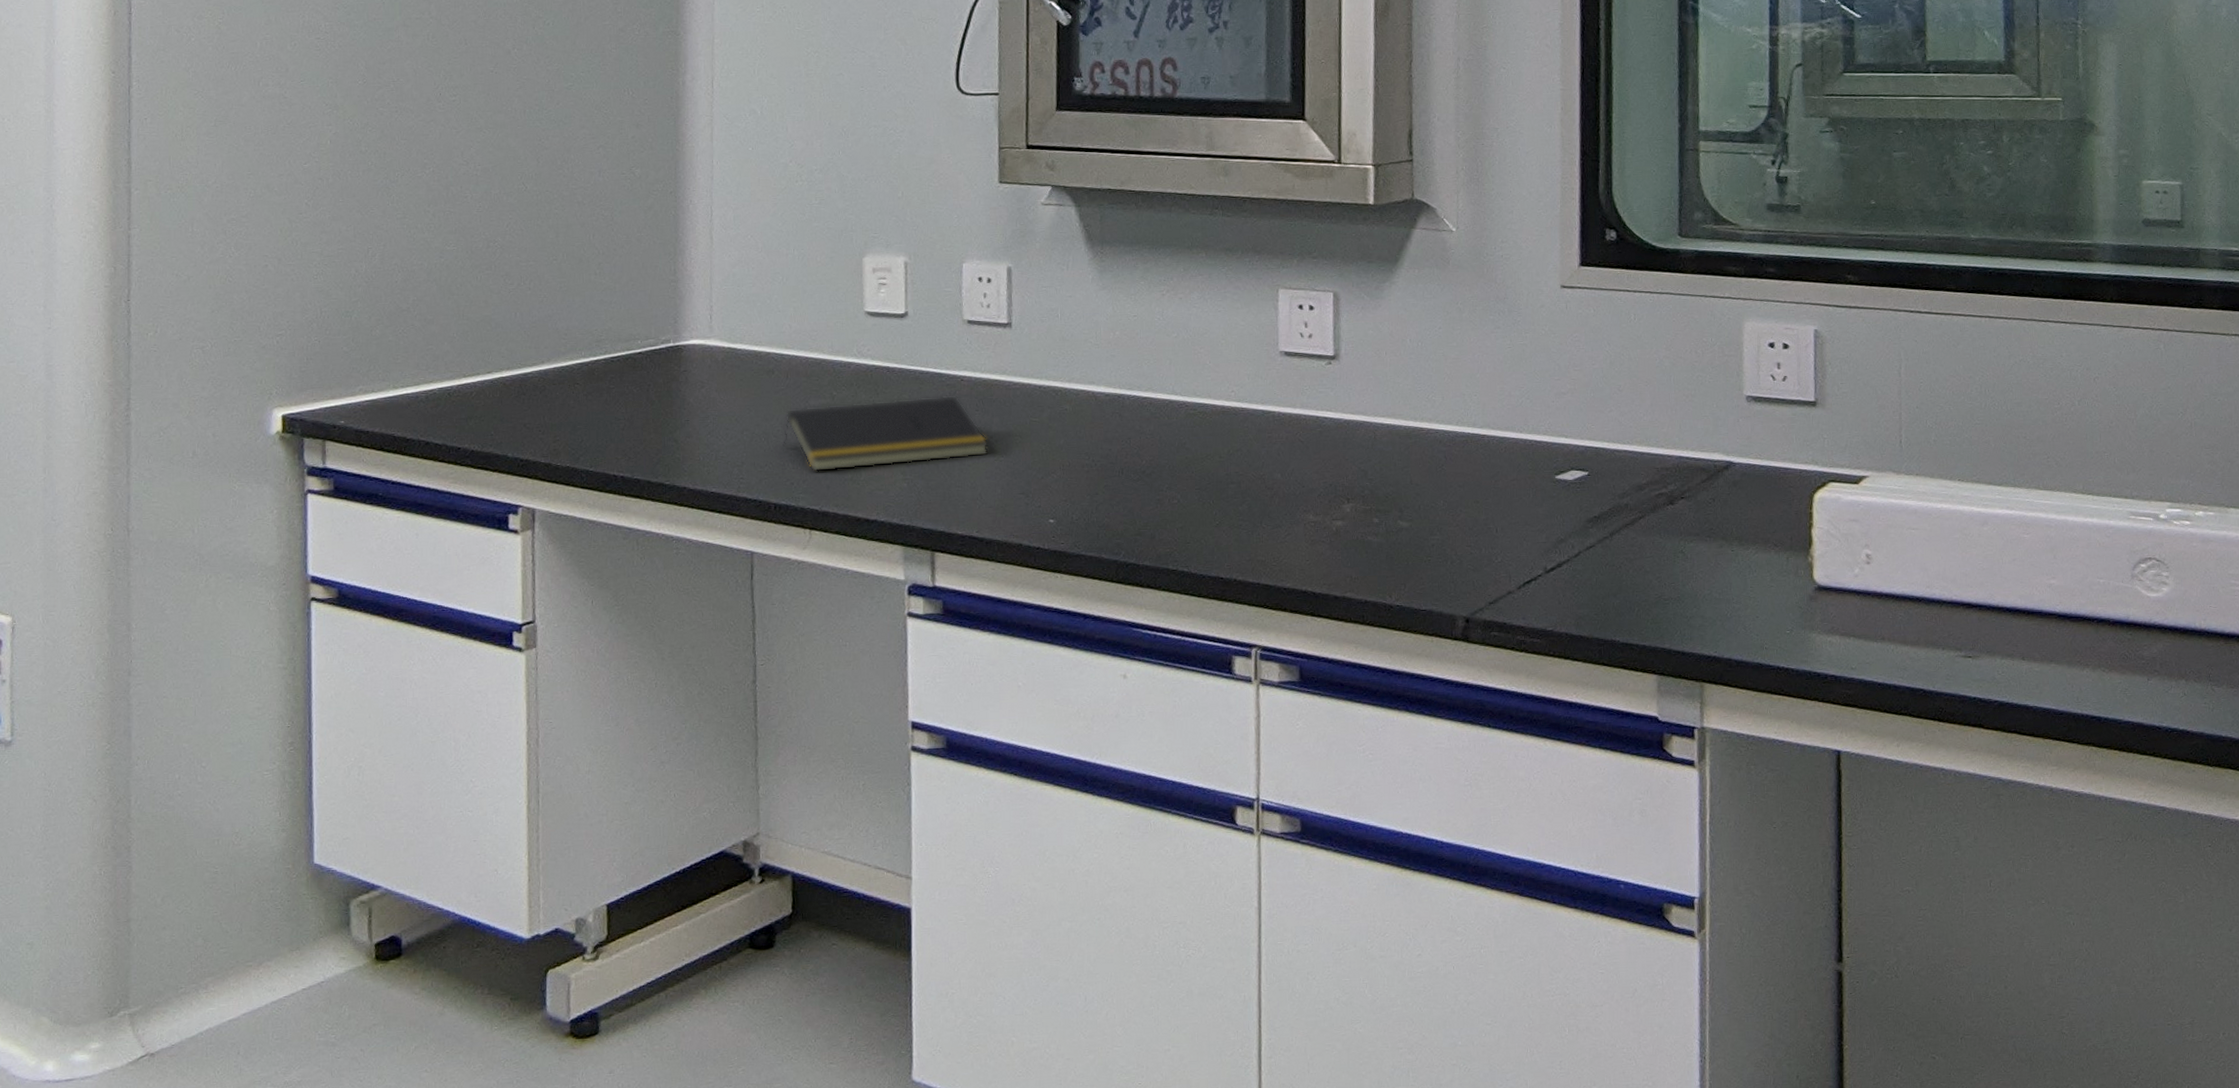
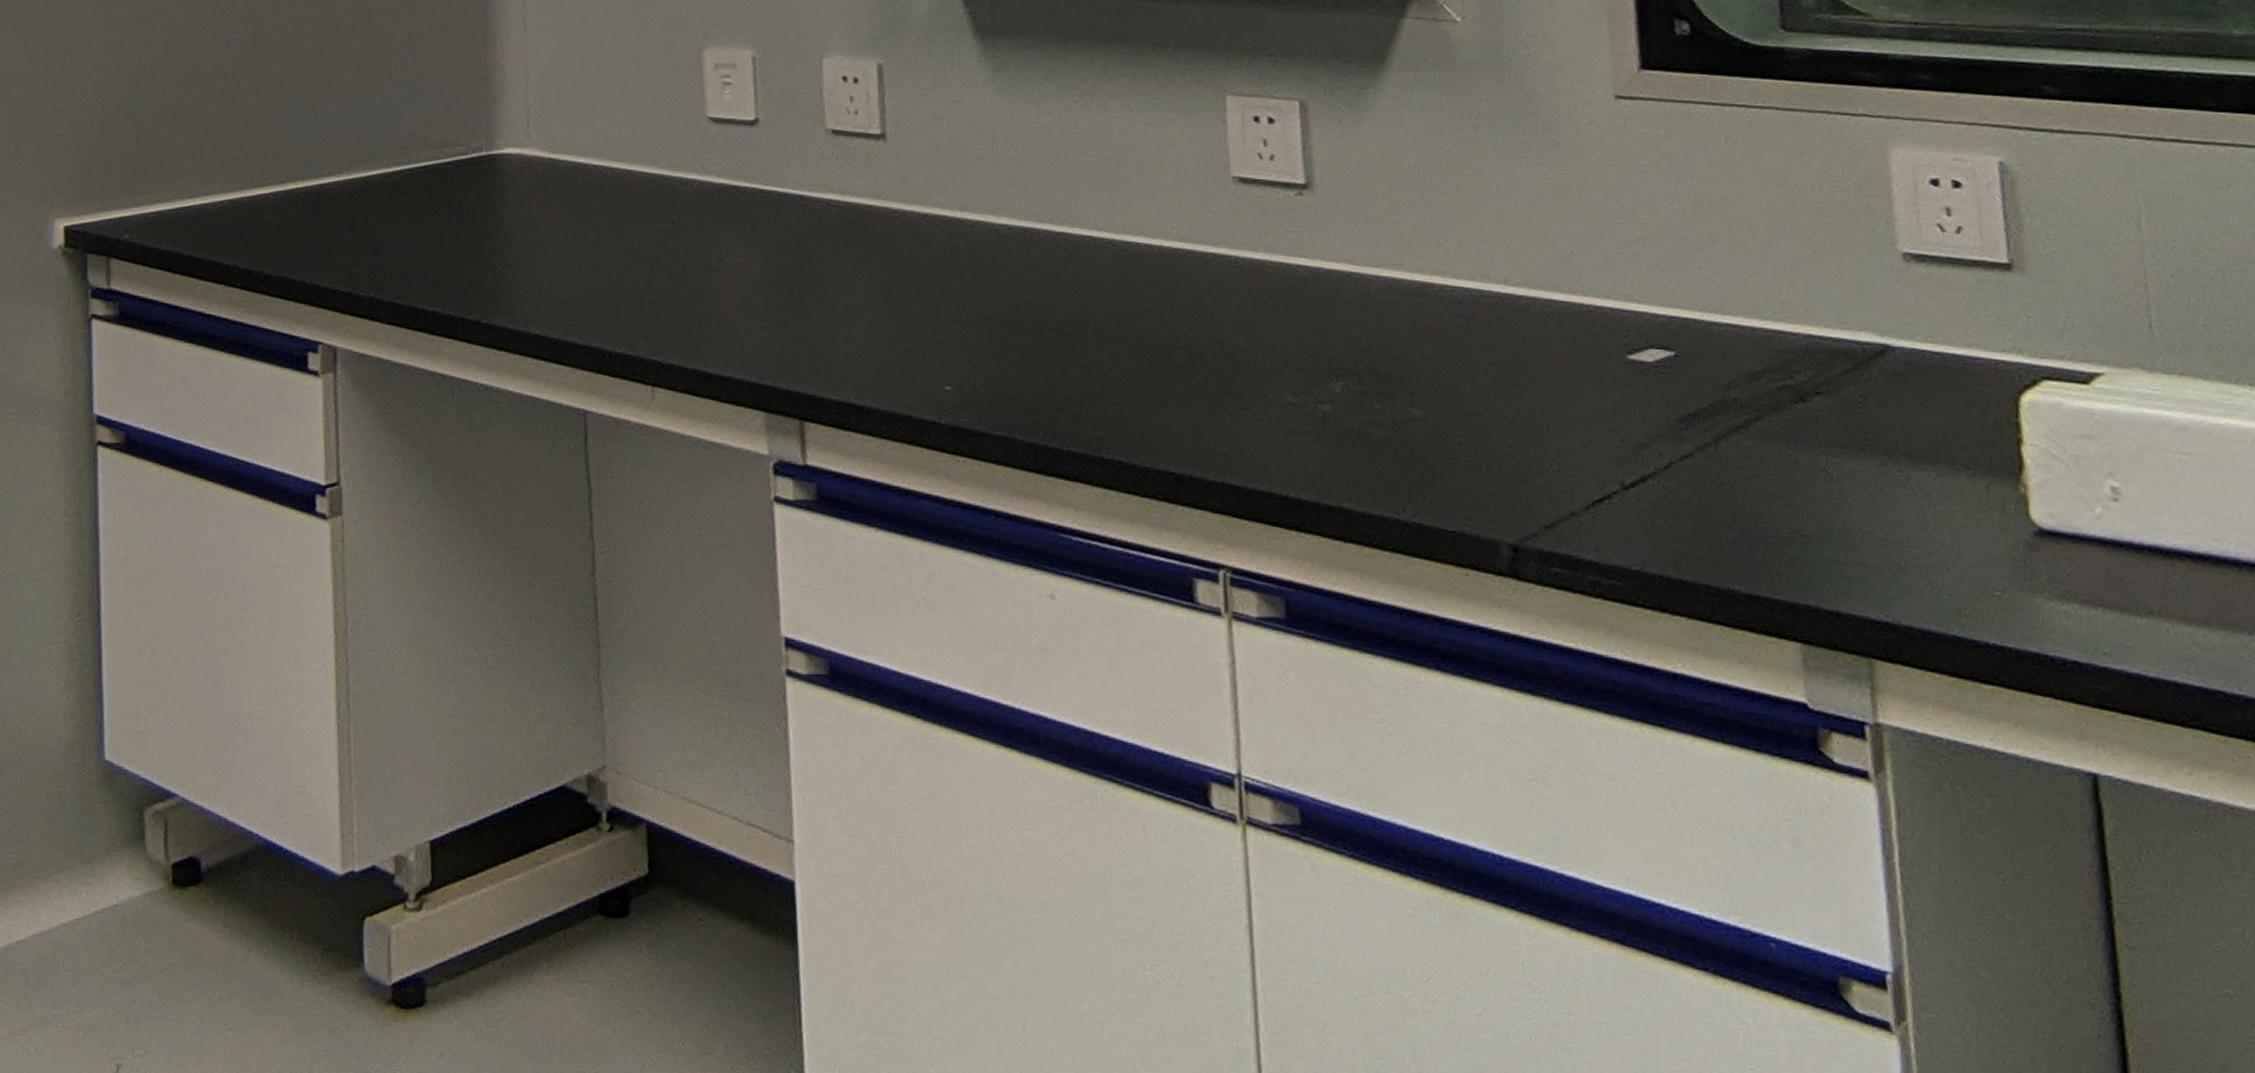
notepad: present [783,395,990,473] -> none [616,223,866,316]

